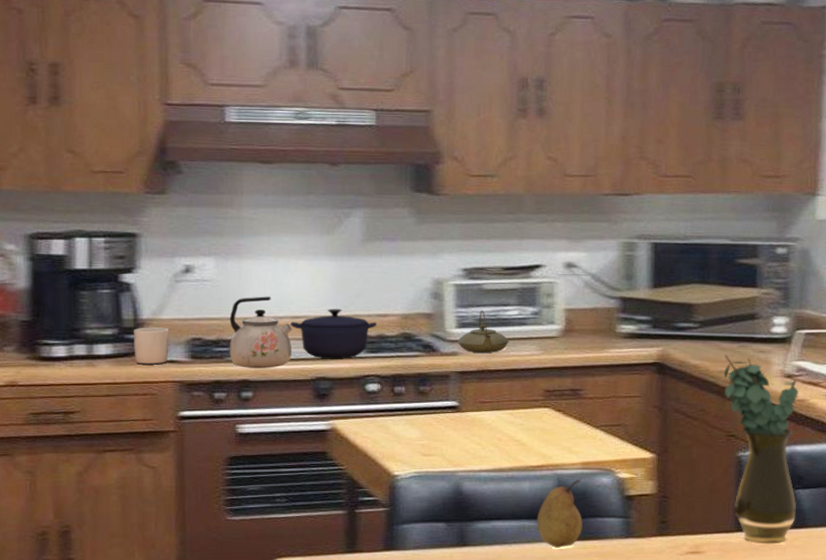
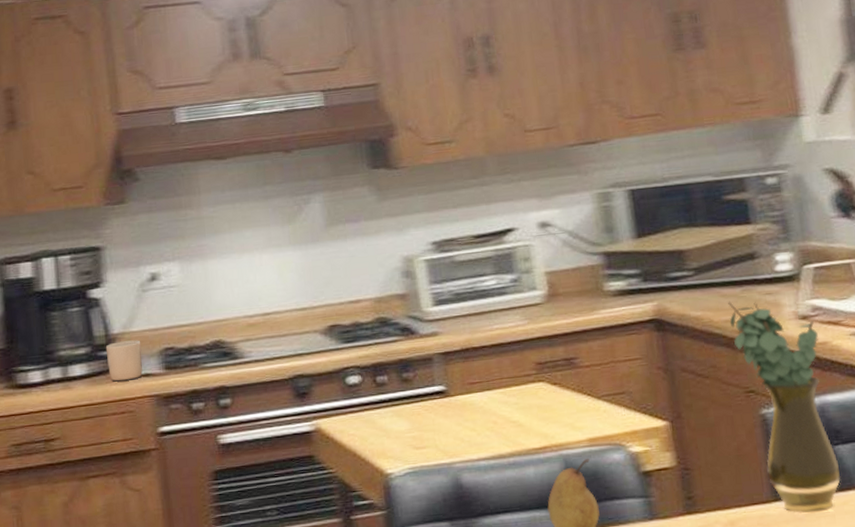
kettle: present [229,296,293,369] -> none [199,295,267,374]
cooking pot: present [291,309,377,358] -> none [262,300,350,355]
teapot: present [457,310,509,353] -> none [436,284,491,331]

